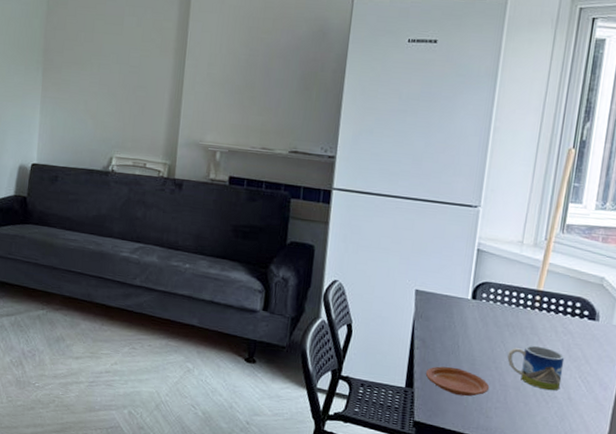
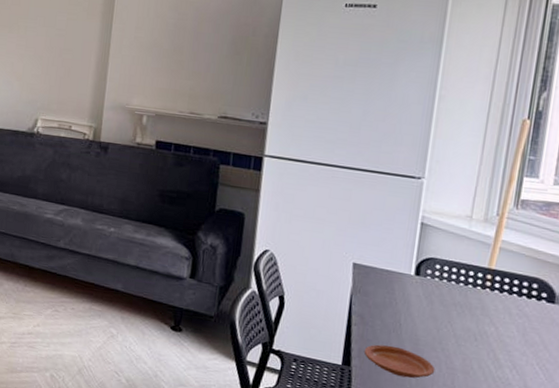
mug: present [507,345,565,391] -> none [455,326,520,378]

